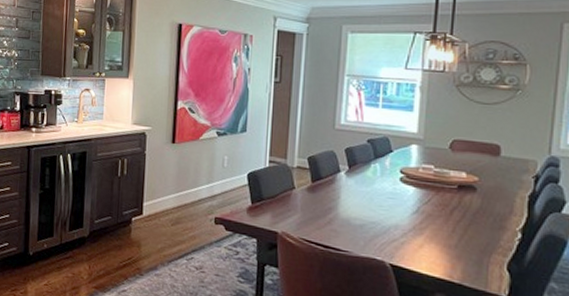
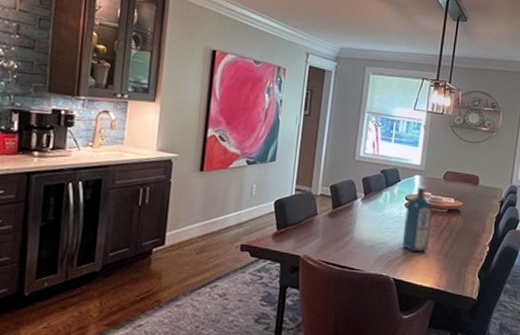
liquor: none [398,157,438,236] -> present [402,186,434,253]

